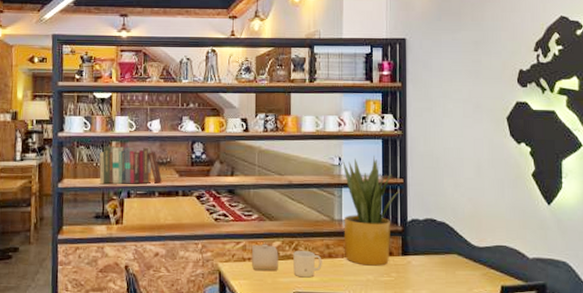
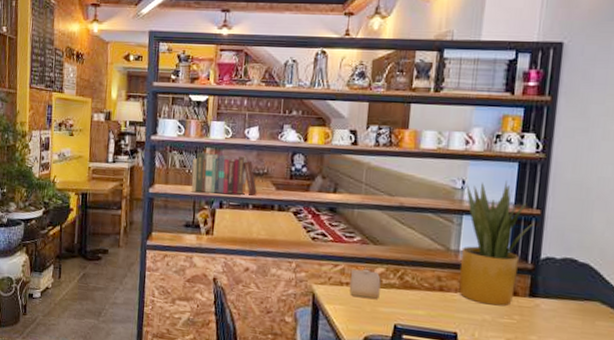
mug: present [293,250,322,278] -> none [396,279,431,311]

